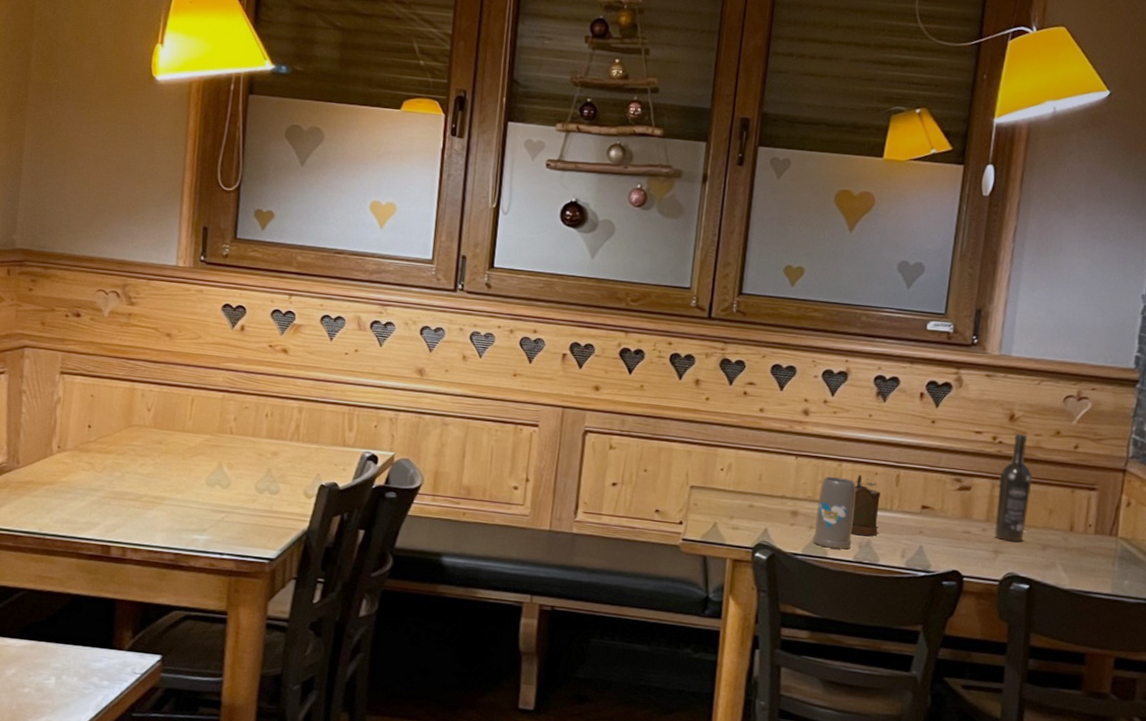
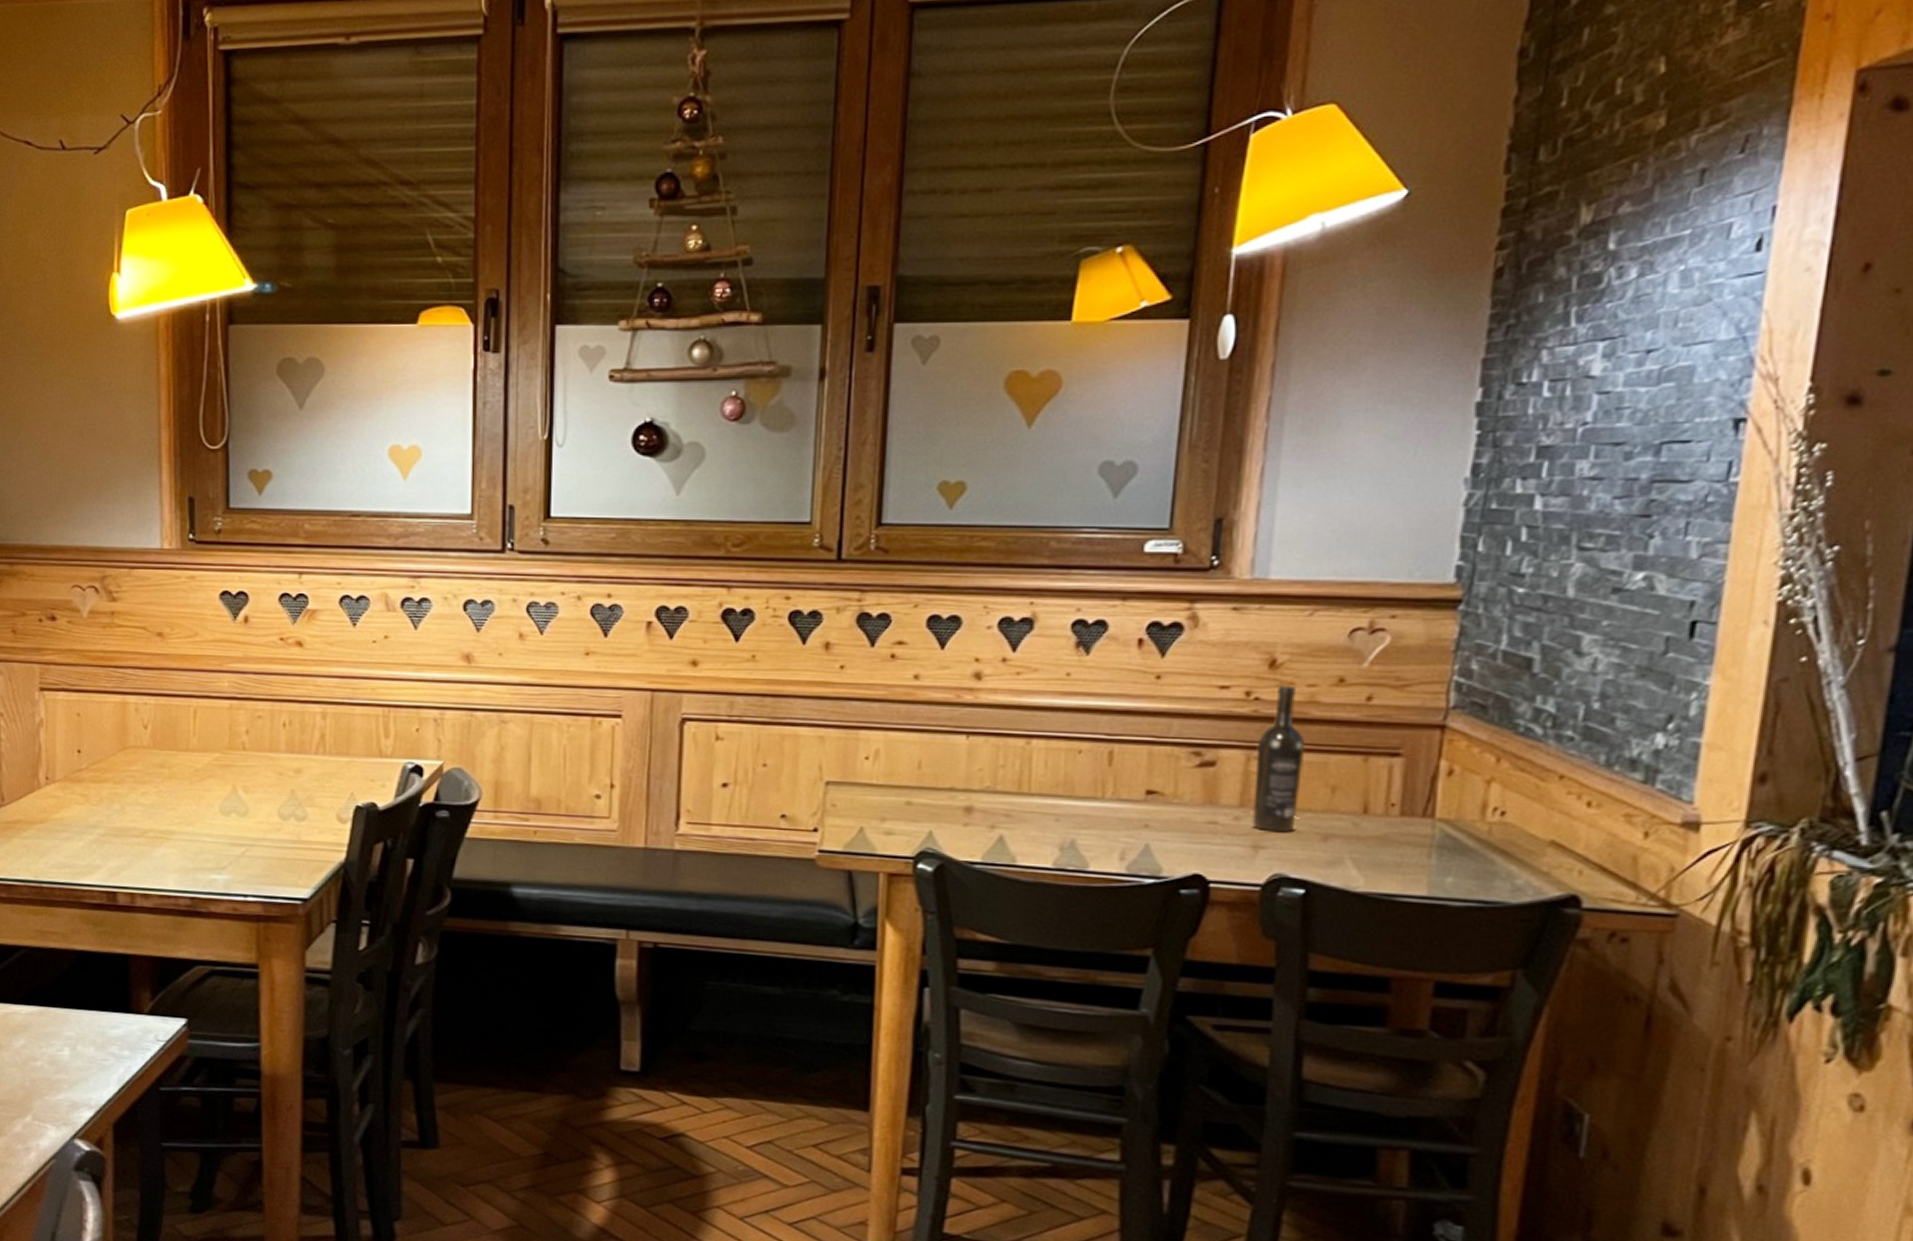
beer mug: present [813,476,856,550] -> none [996,758,1052,854]
beer mug: present [851,474,881,537] -> none [1047,753,1087,835]

